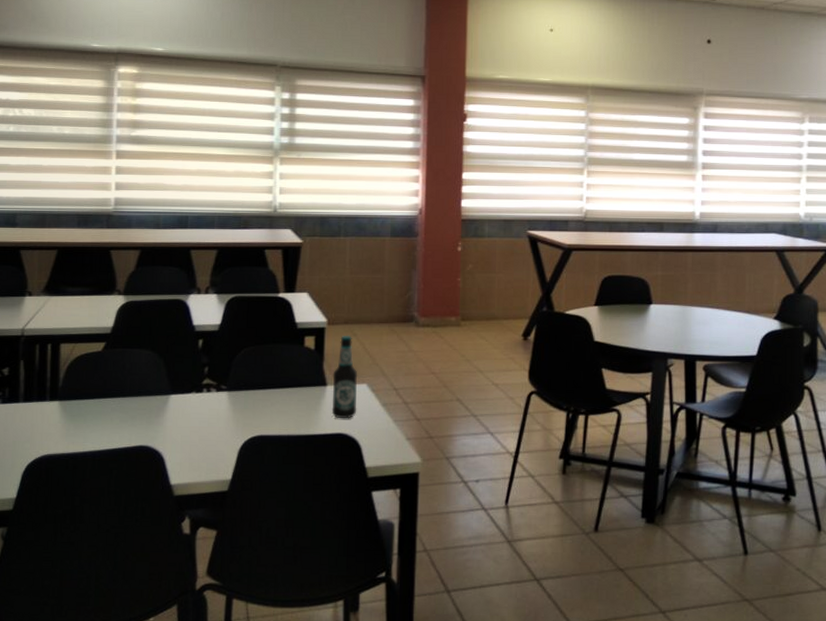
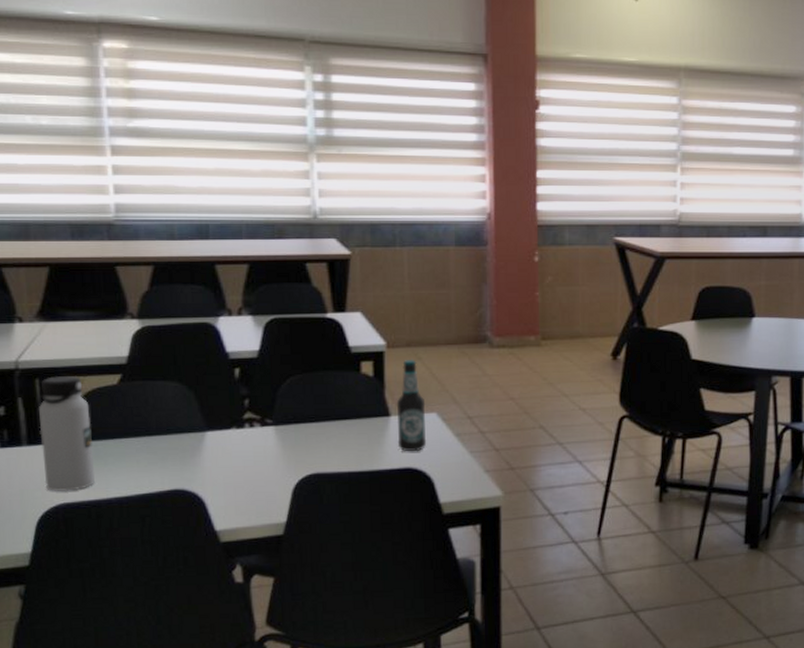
water bottle: none [34,343,77,444] -> present [39,376,95,491]

